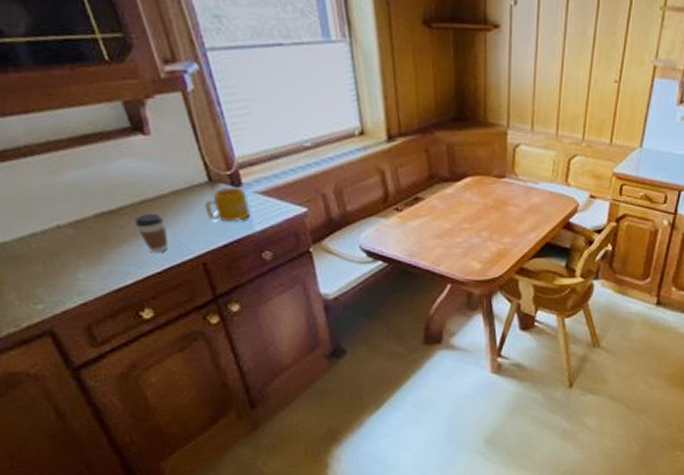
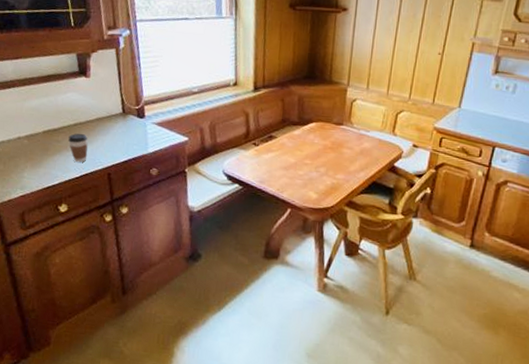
mug: present [204,186,250,221] -> none [116,117,147,144]

